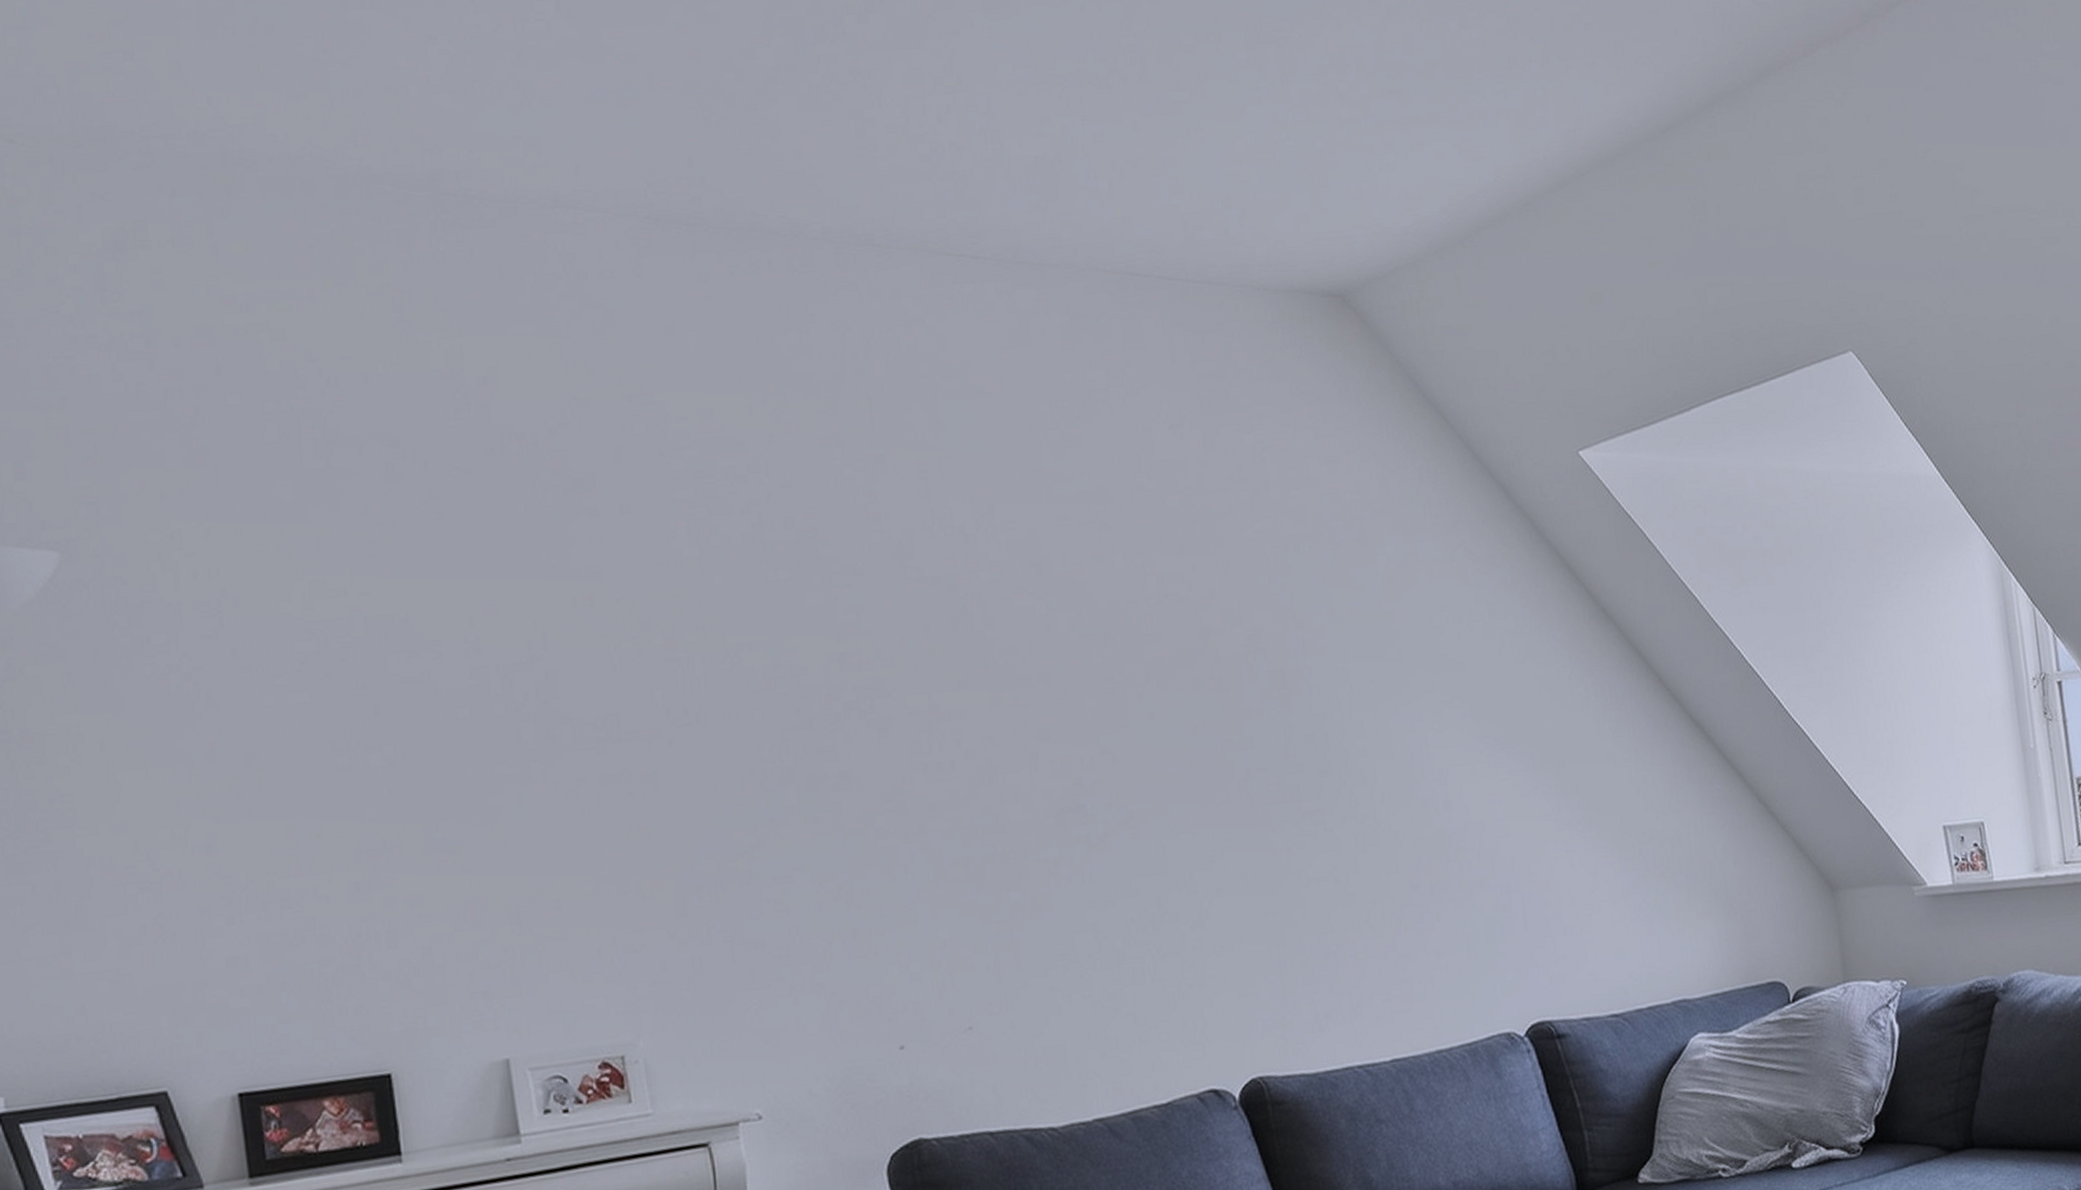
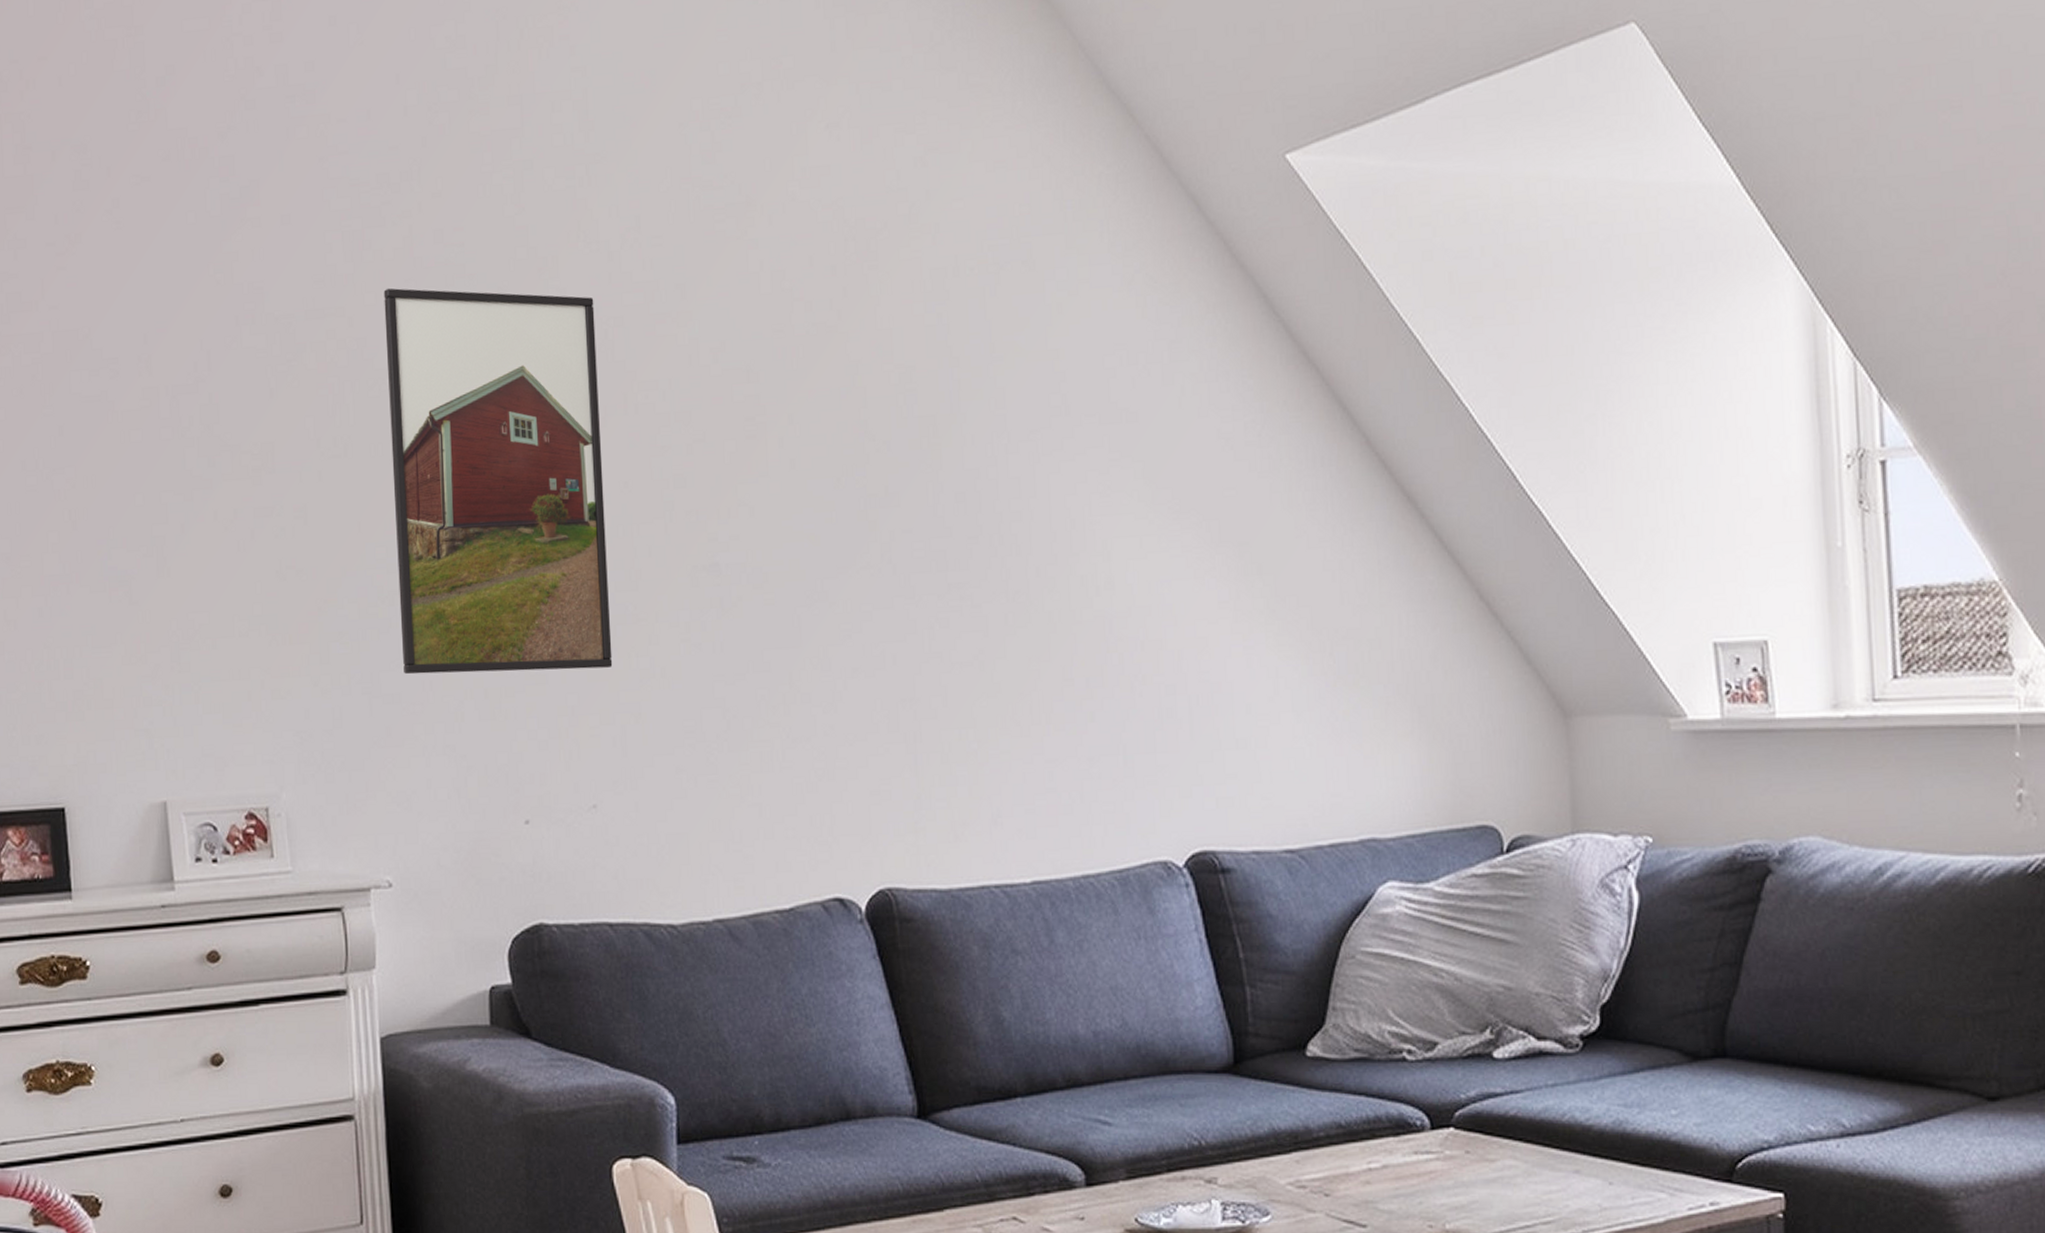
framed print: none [733,570,983,922] -> present [383,288,613,675]

